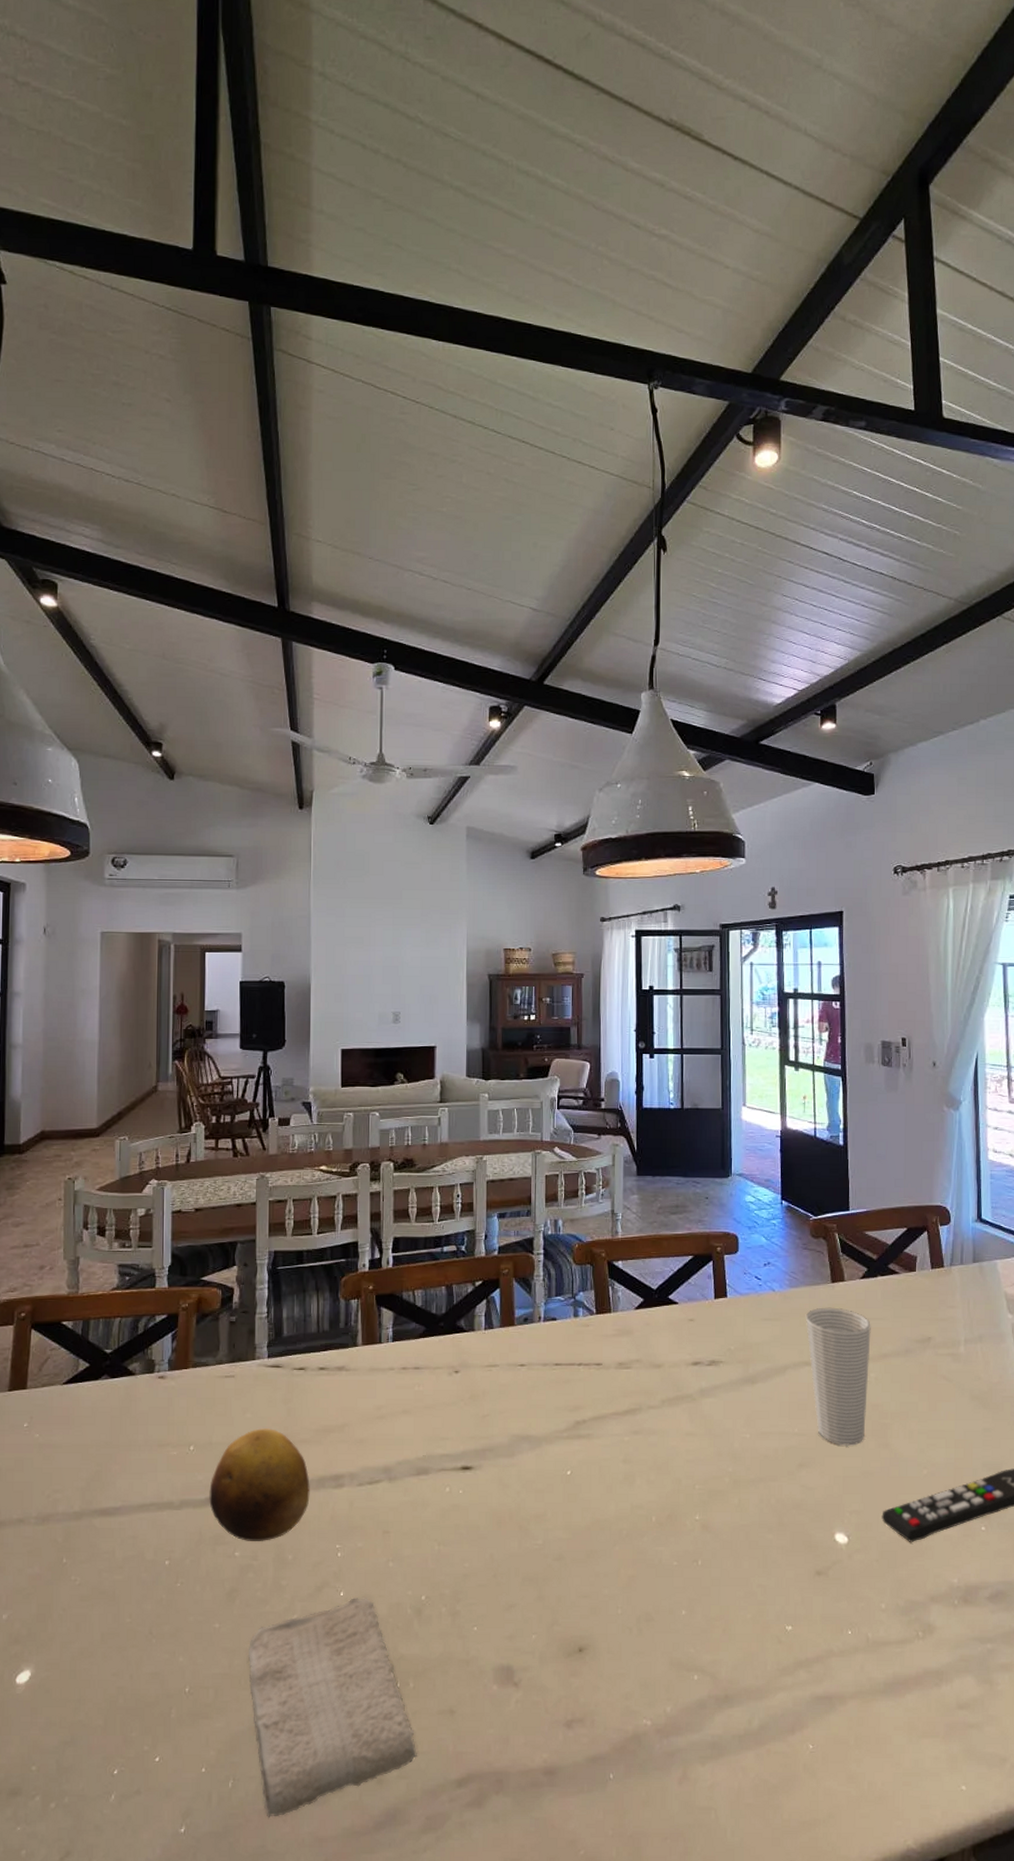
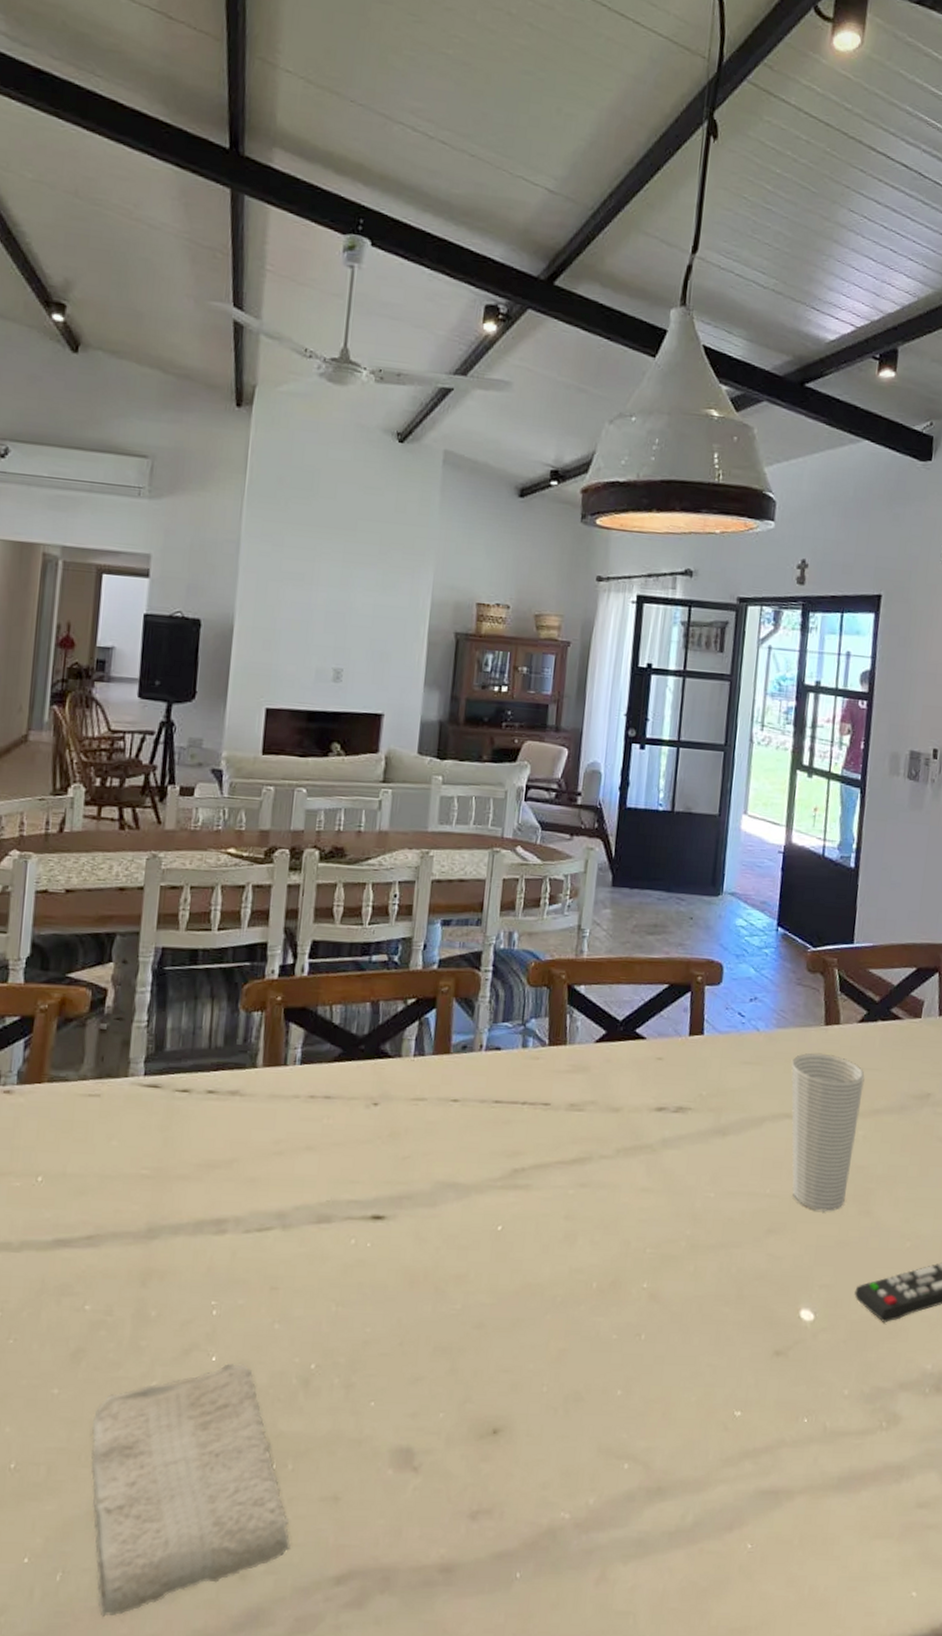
fruit: present [209,1428,310,1541] -> none [57,1159,185,1294]

